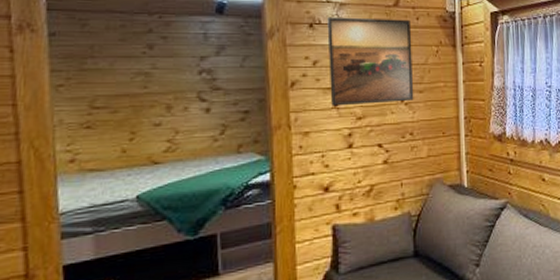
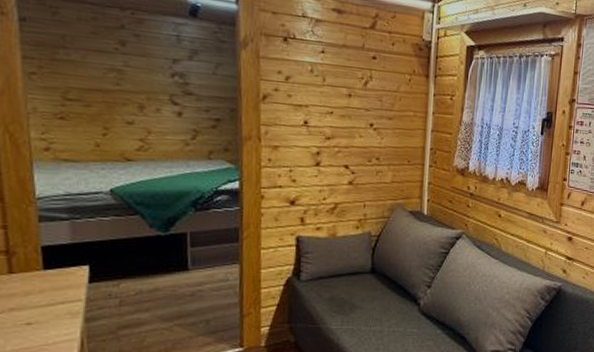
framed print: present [327,17,414,106] -> none [301,32,386,127]

